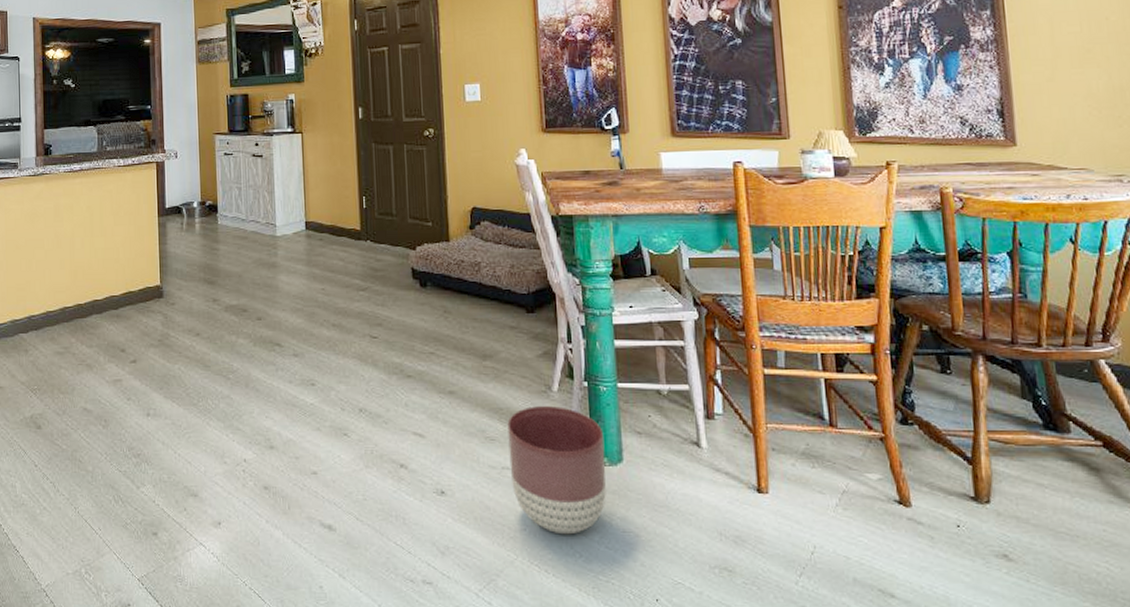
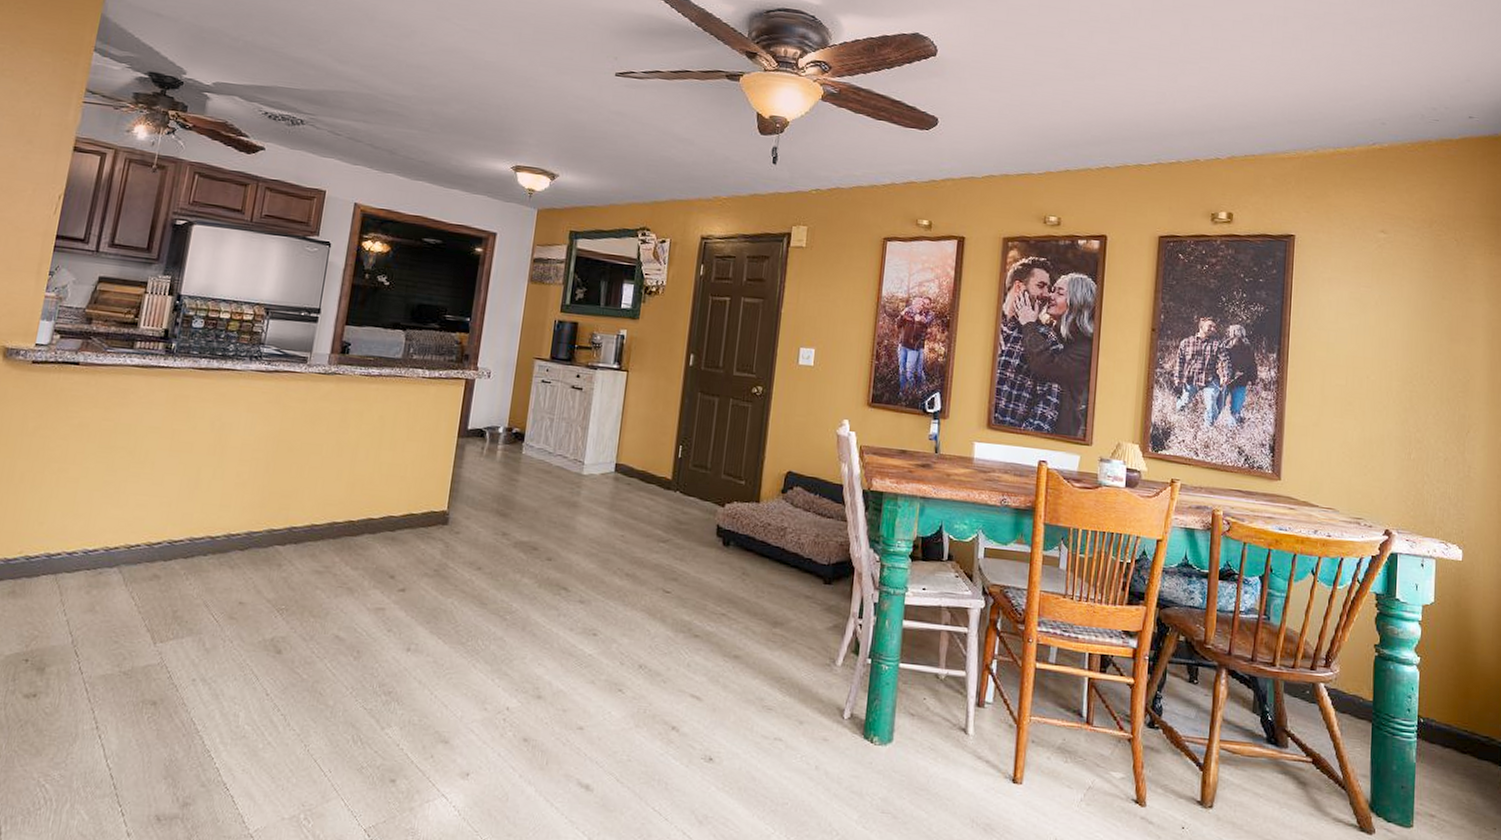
planter: present [507,406,606,535] -> none [781,678,879,812]

